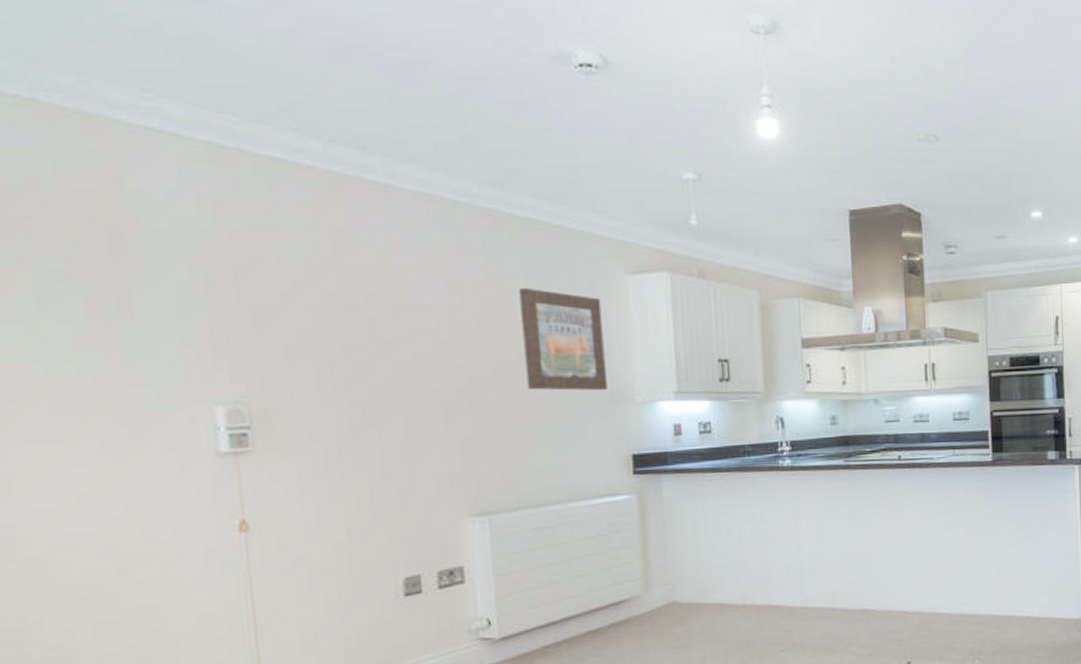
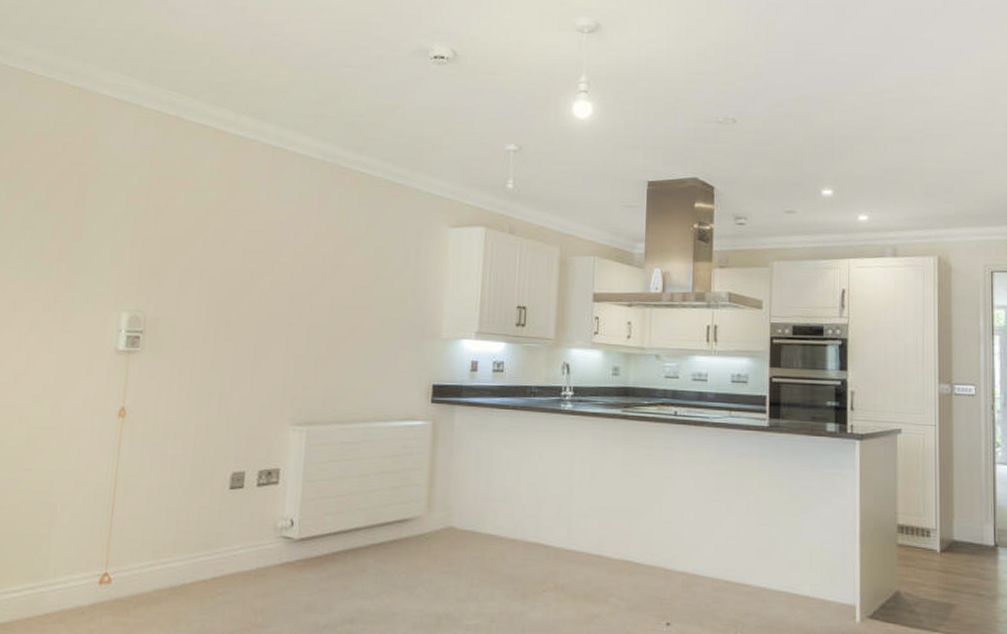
wall art: present [519,287,608,391] -> none [355,233,425,326]

